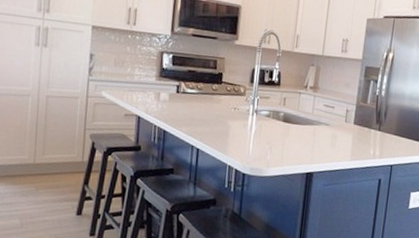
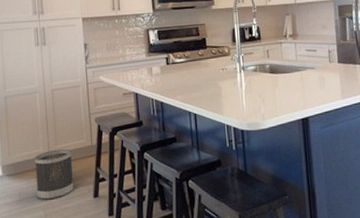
wastebasket: none [14,159,59,210] -> present [34,148,74,200]

